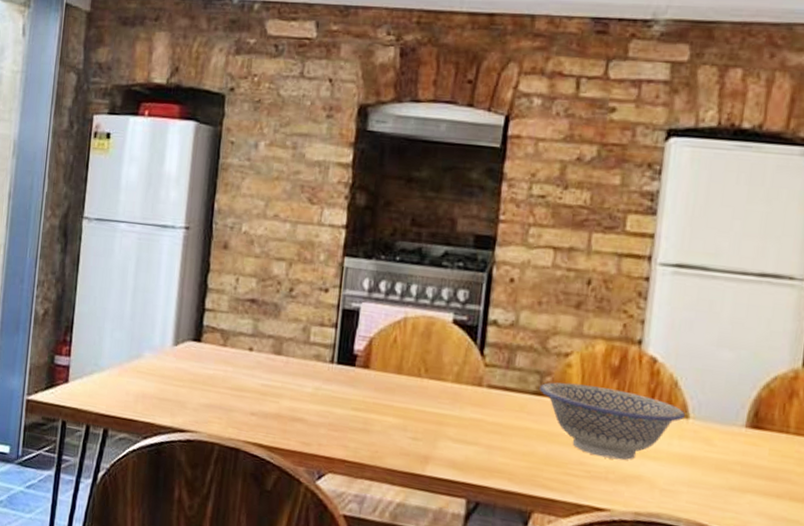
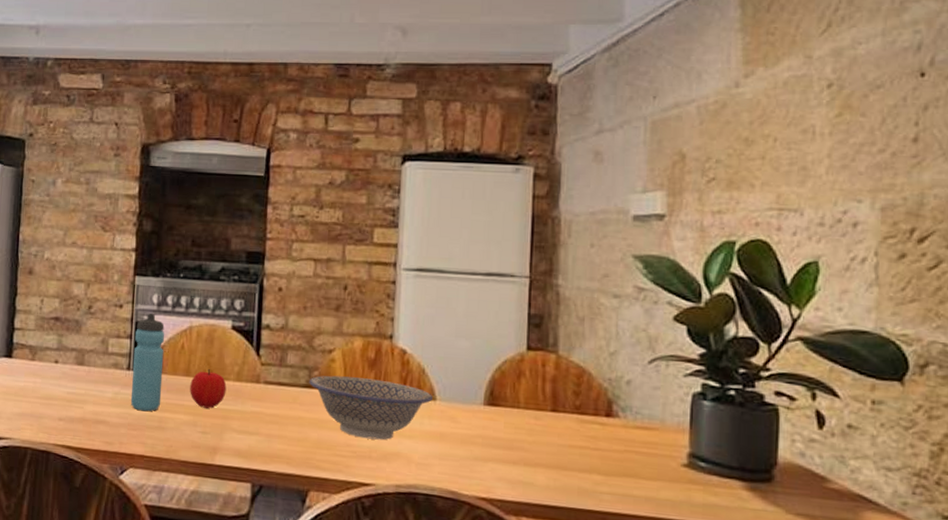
water bottle: none [332,300,376,411] -> present [130,313,165,412]
fruit: none [400,366,444,413] -> present [190,368,227,409]

